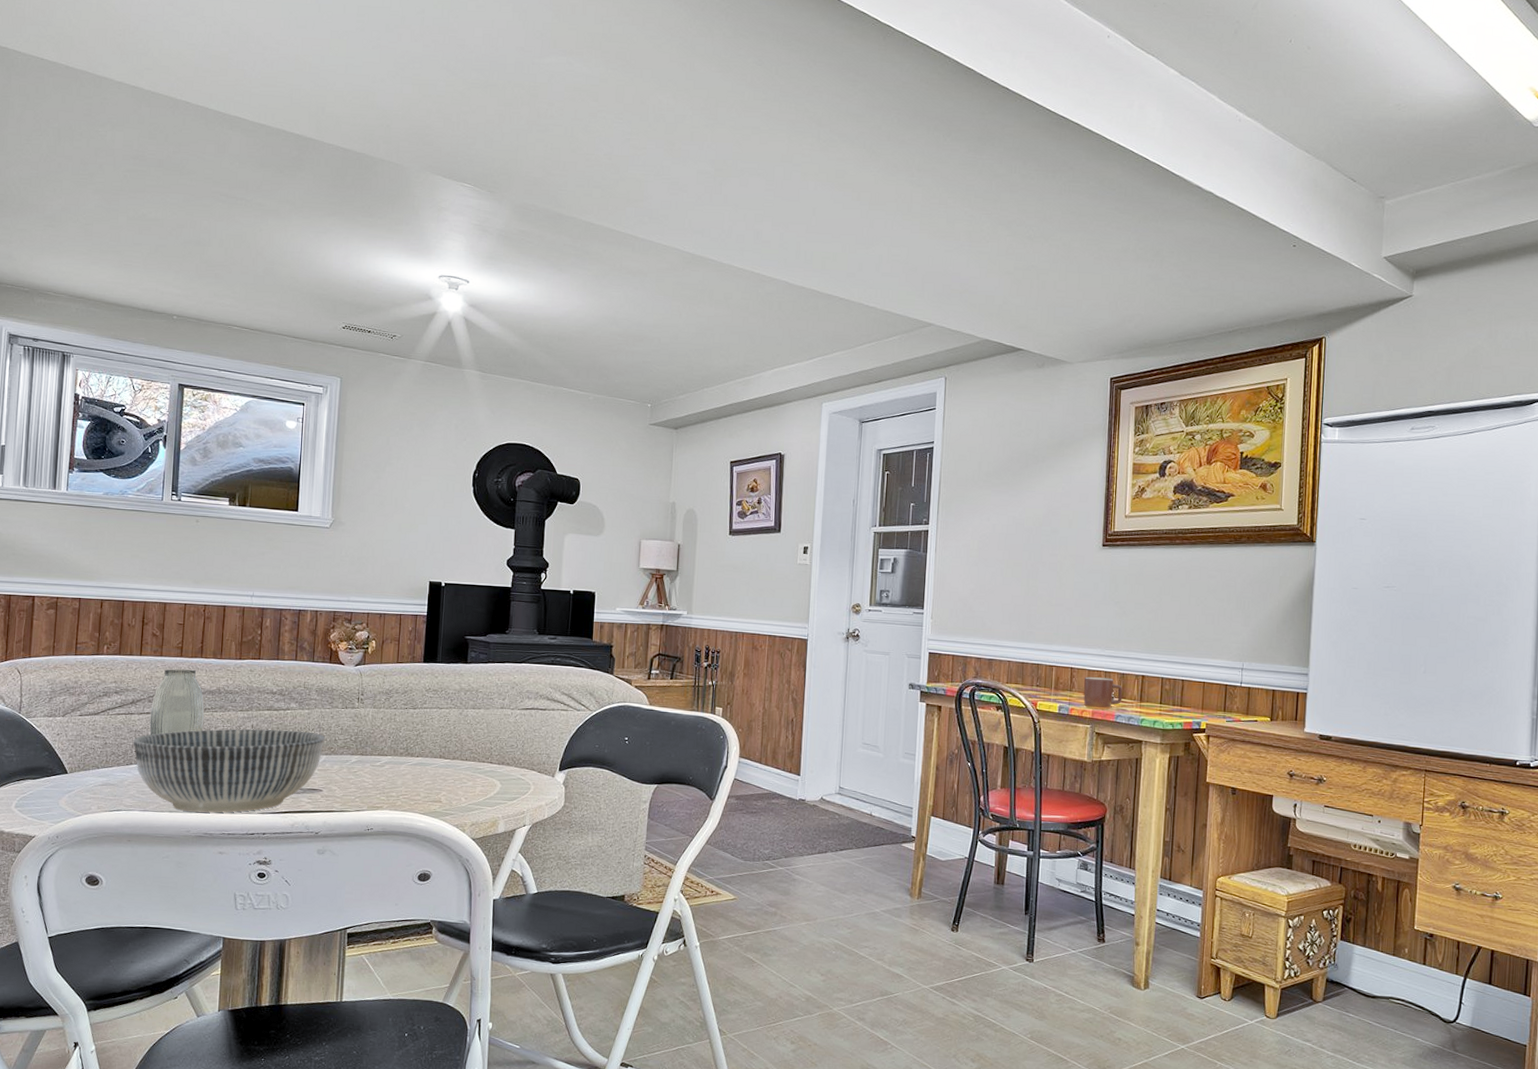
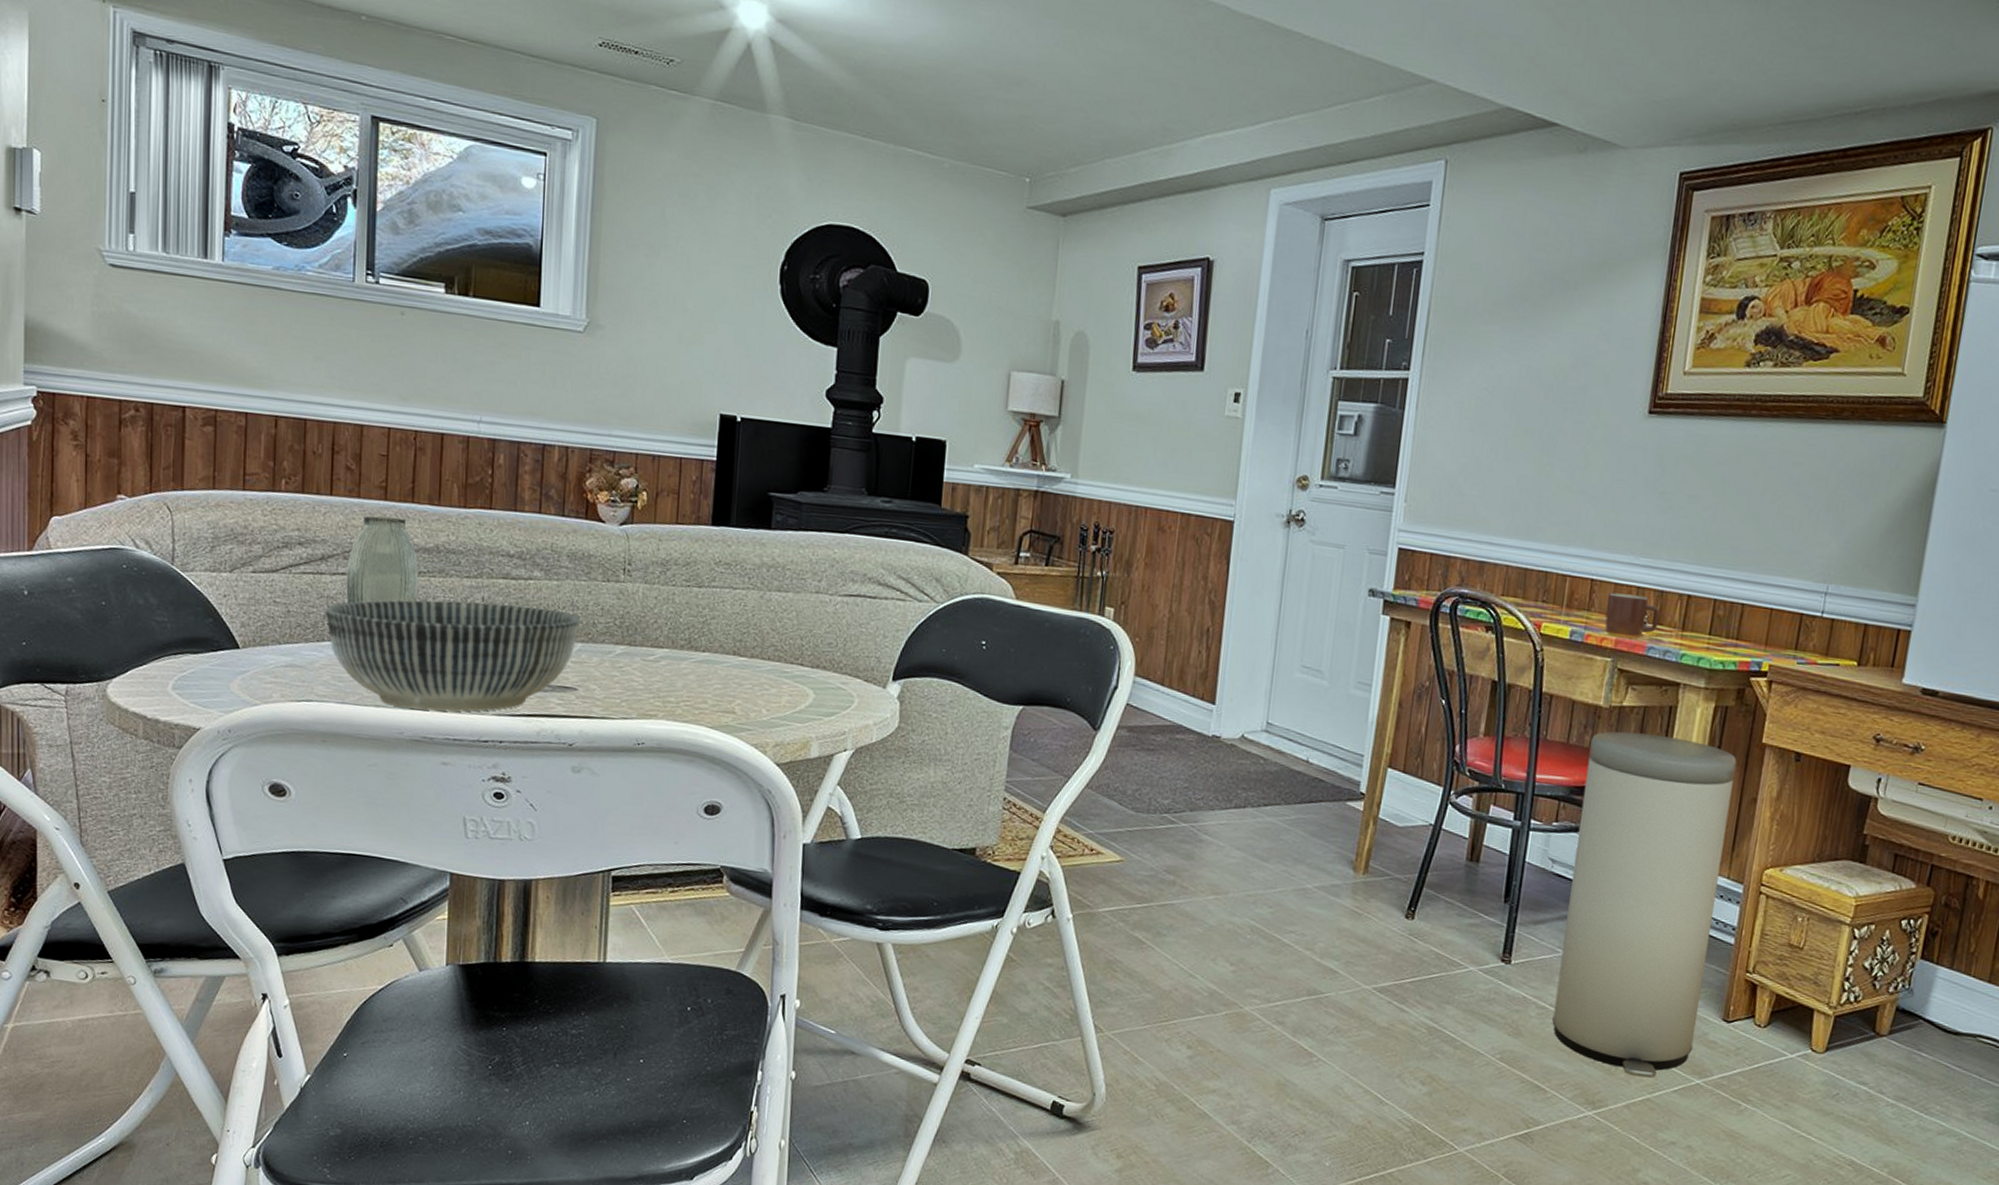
pedal bin: none [1068,779,1189,1046] -> present [1552,731,1737,1078]

